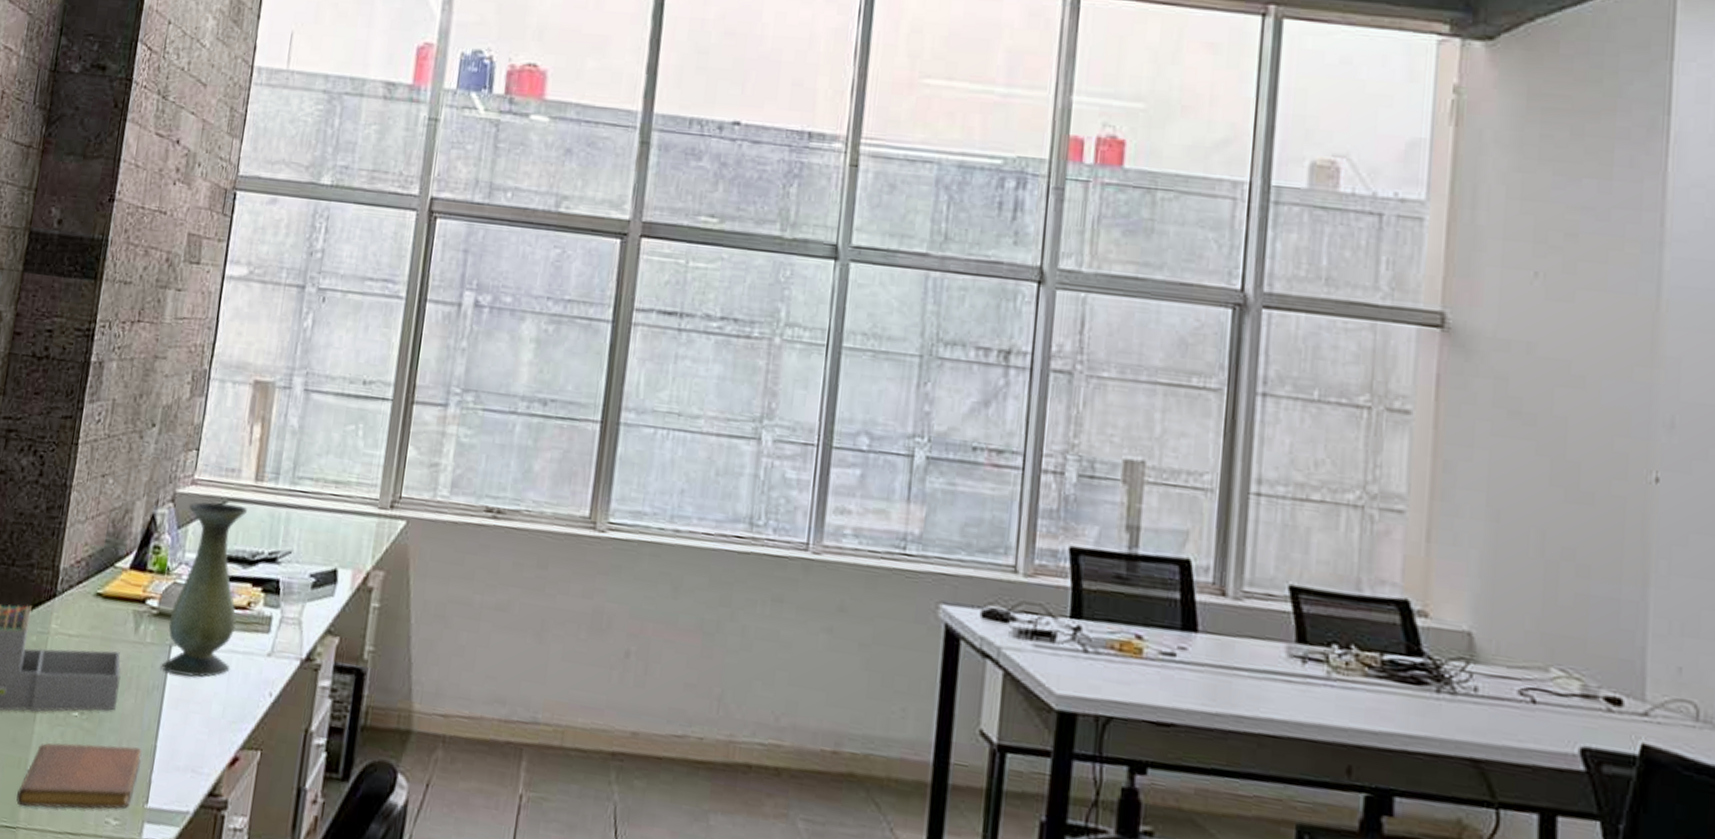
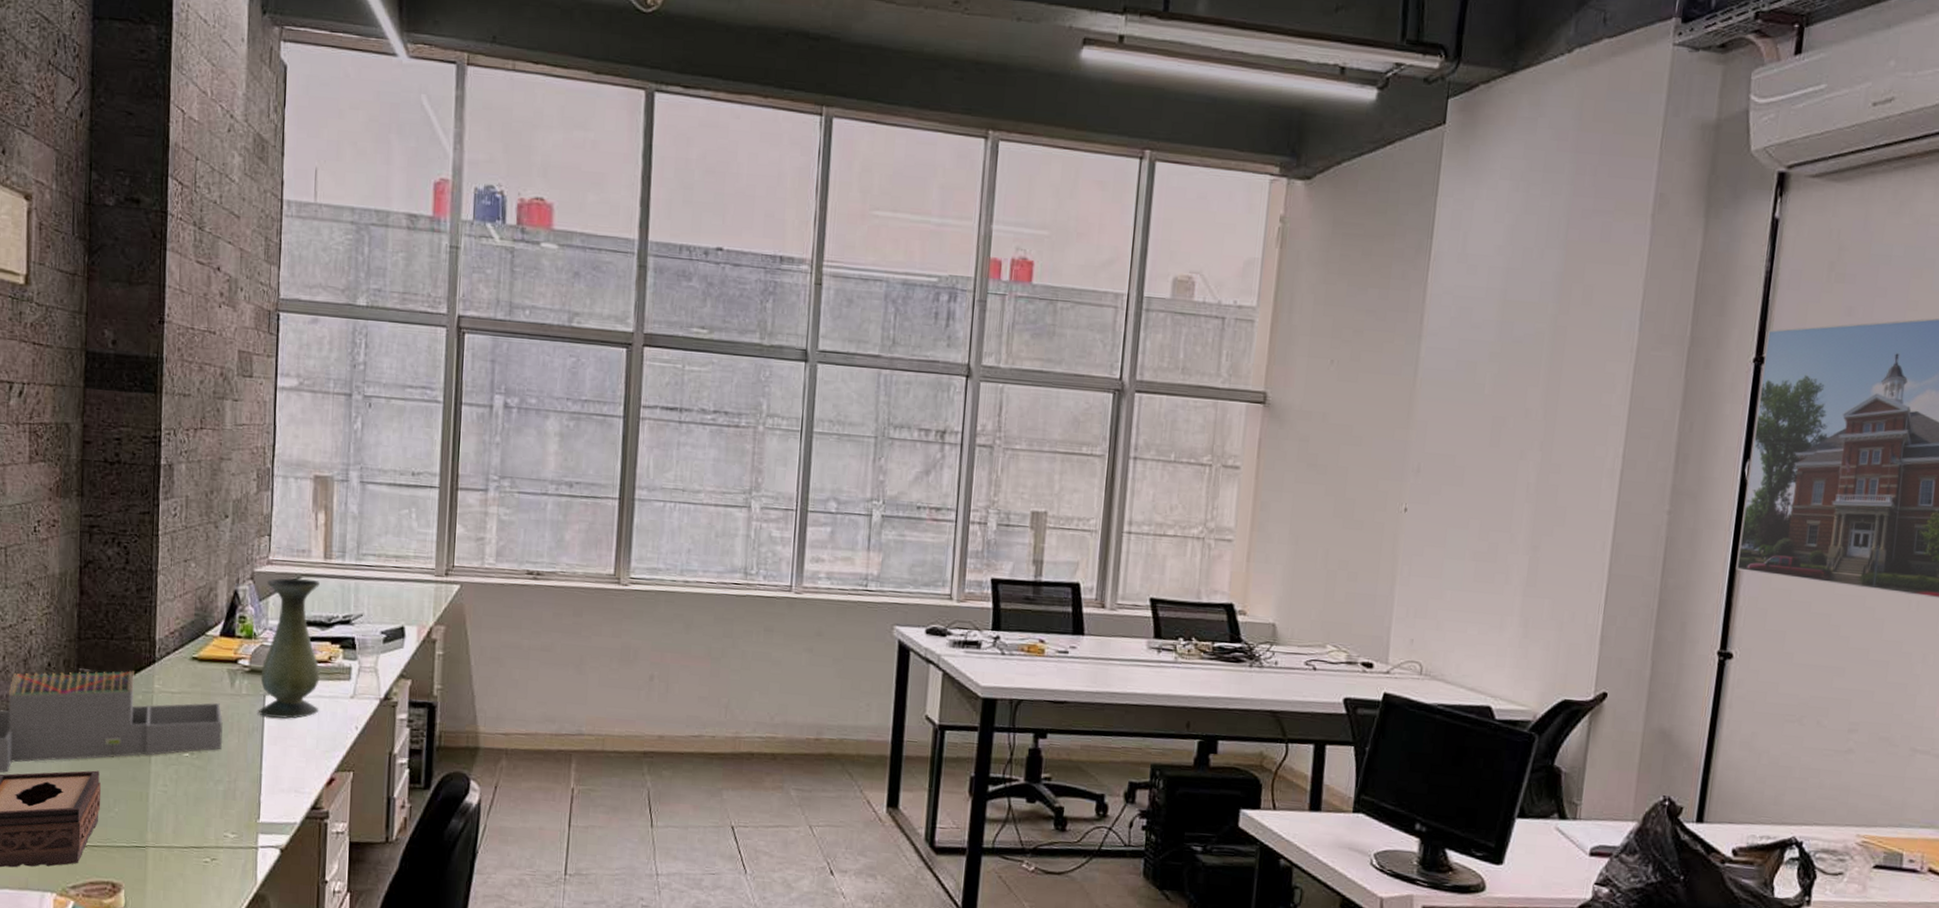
notebook: present [16,742,142,810] -> none [143,776,250,830]

